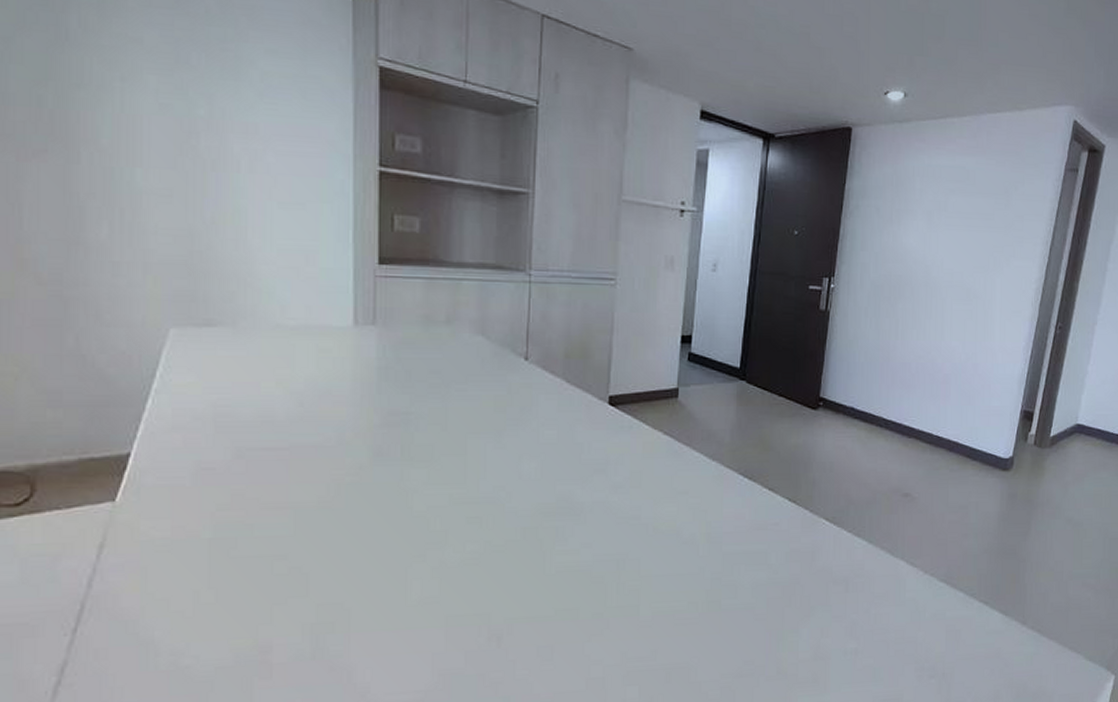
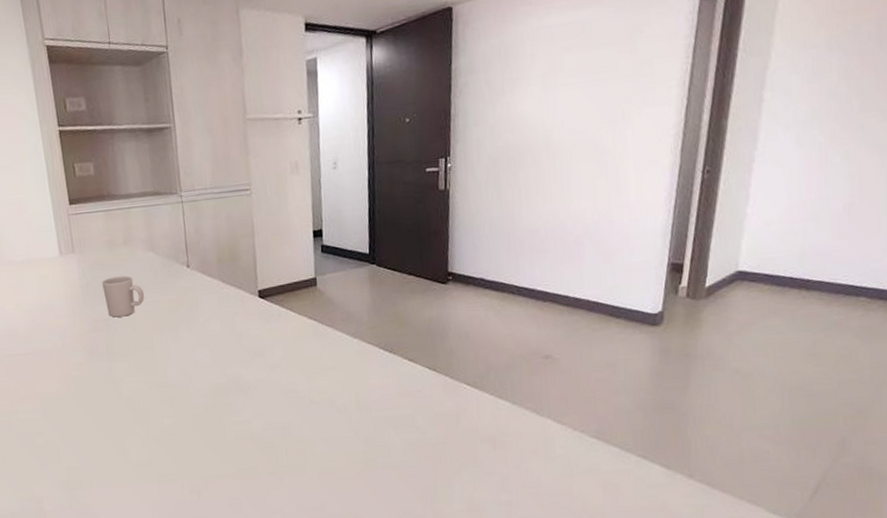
mug: none [408,361,465,412] -> present [102,275,145,318]

